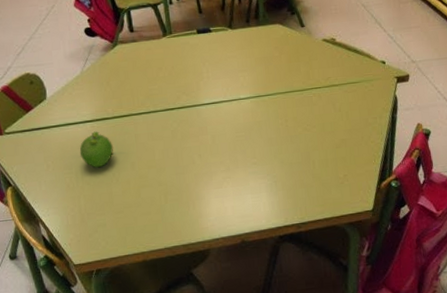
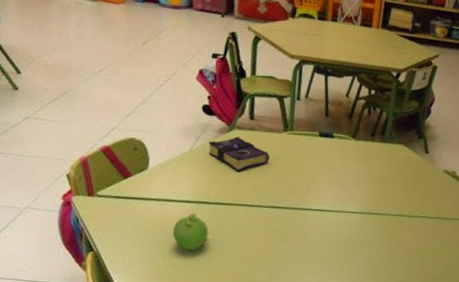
book: none [96,50,156,83] -> present [208,136,270,172]

